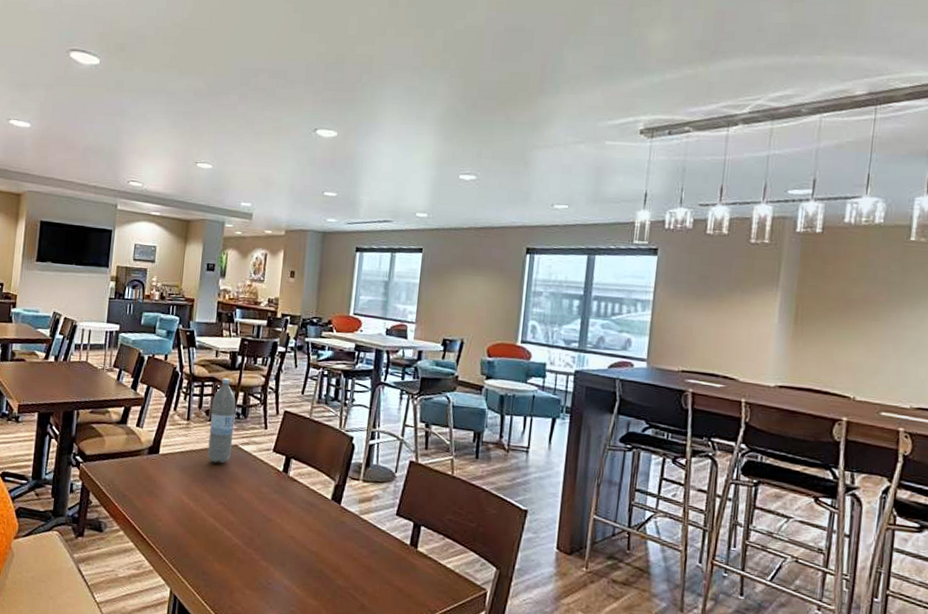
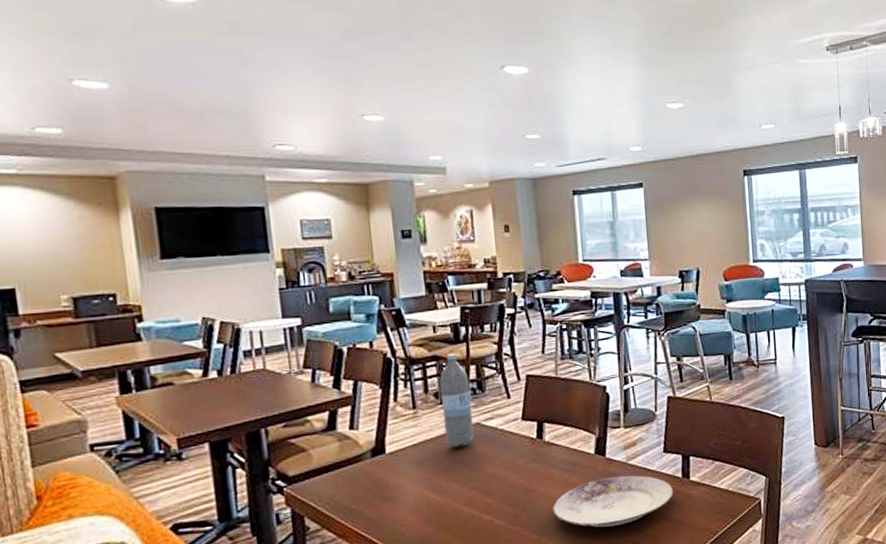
plate: none [283,524,399,576] -> present [551,475,674,528]

